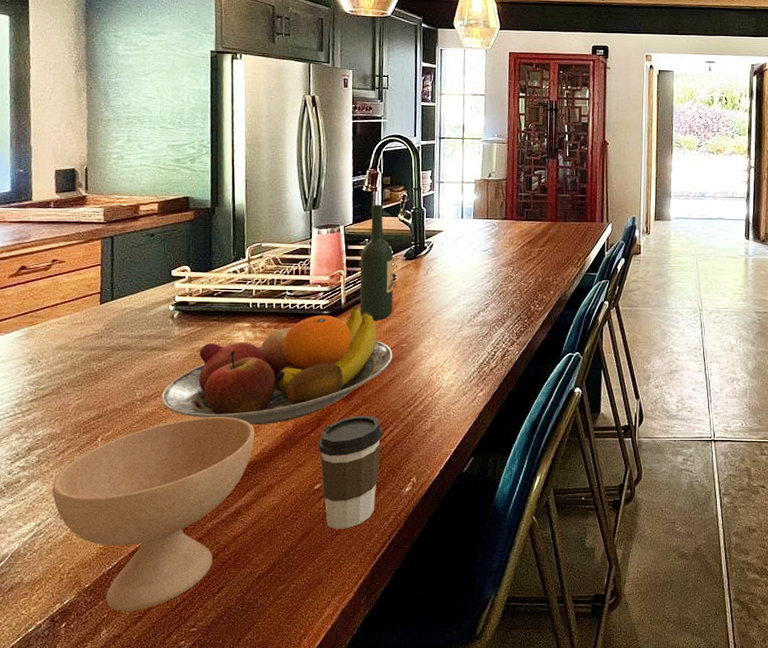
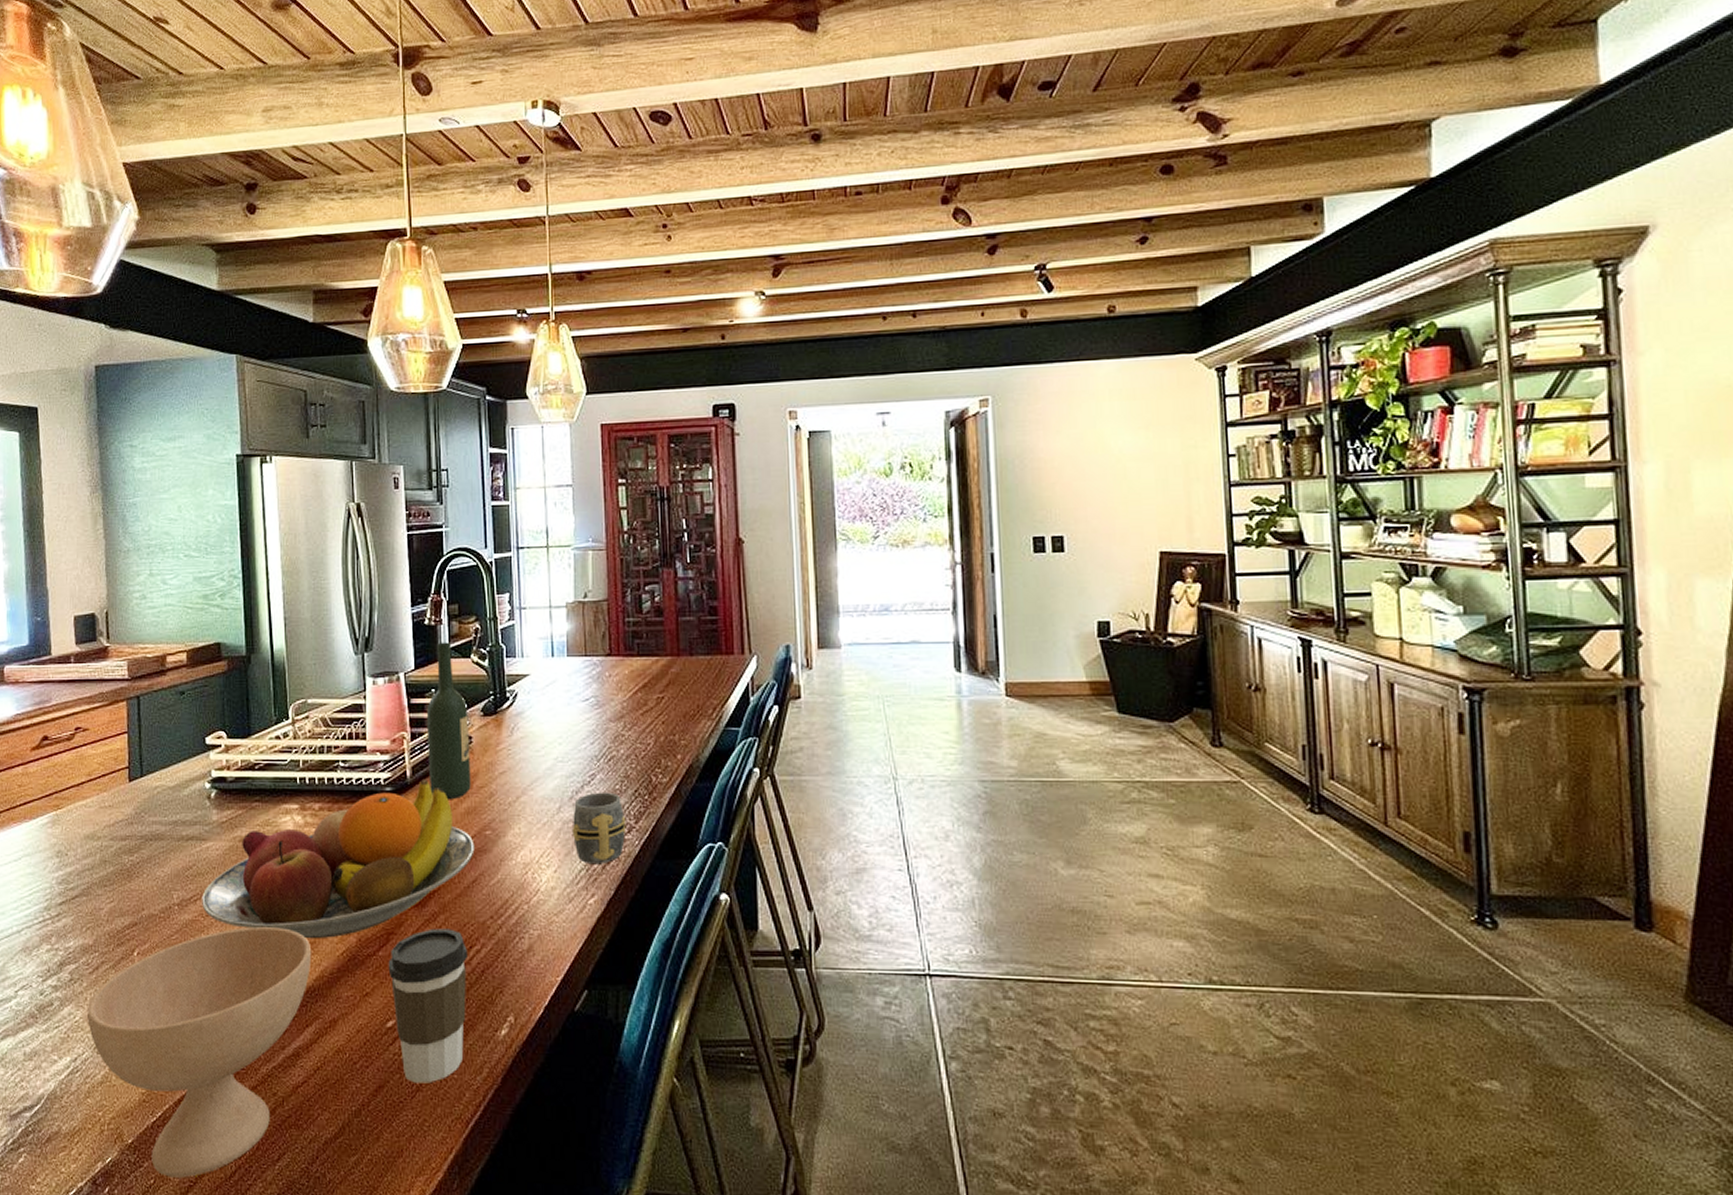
mug: none [469,316,510,367] -> present [571,792,626,863]

